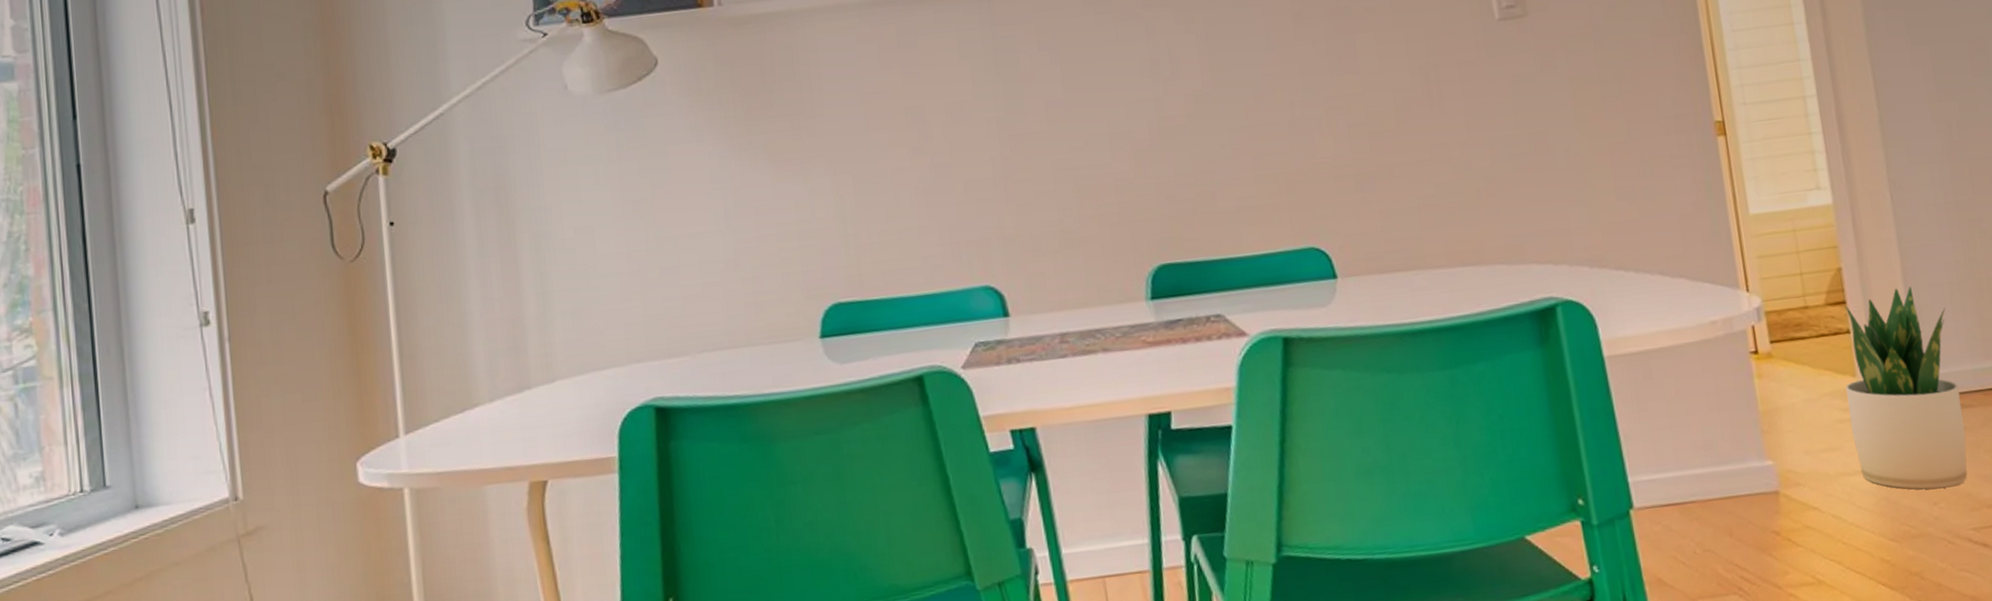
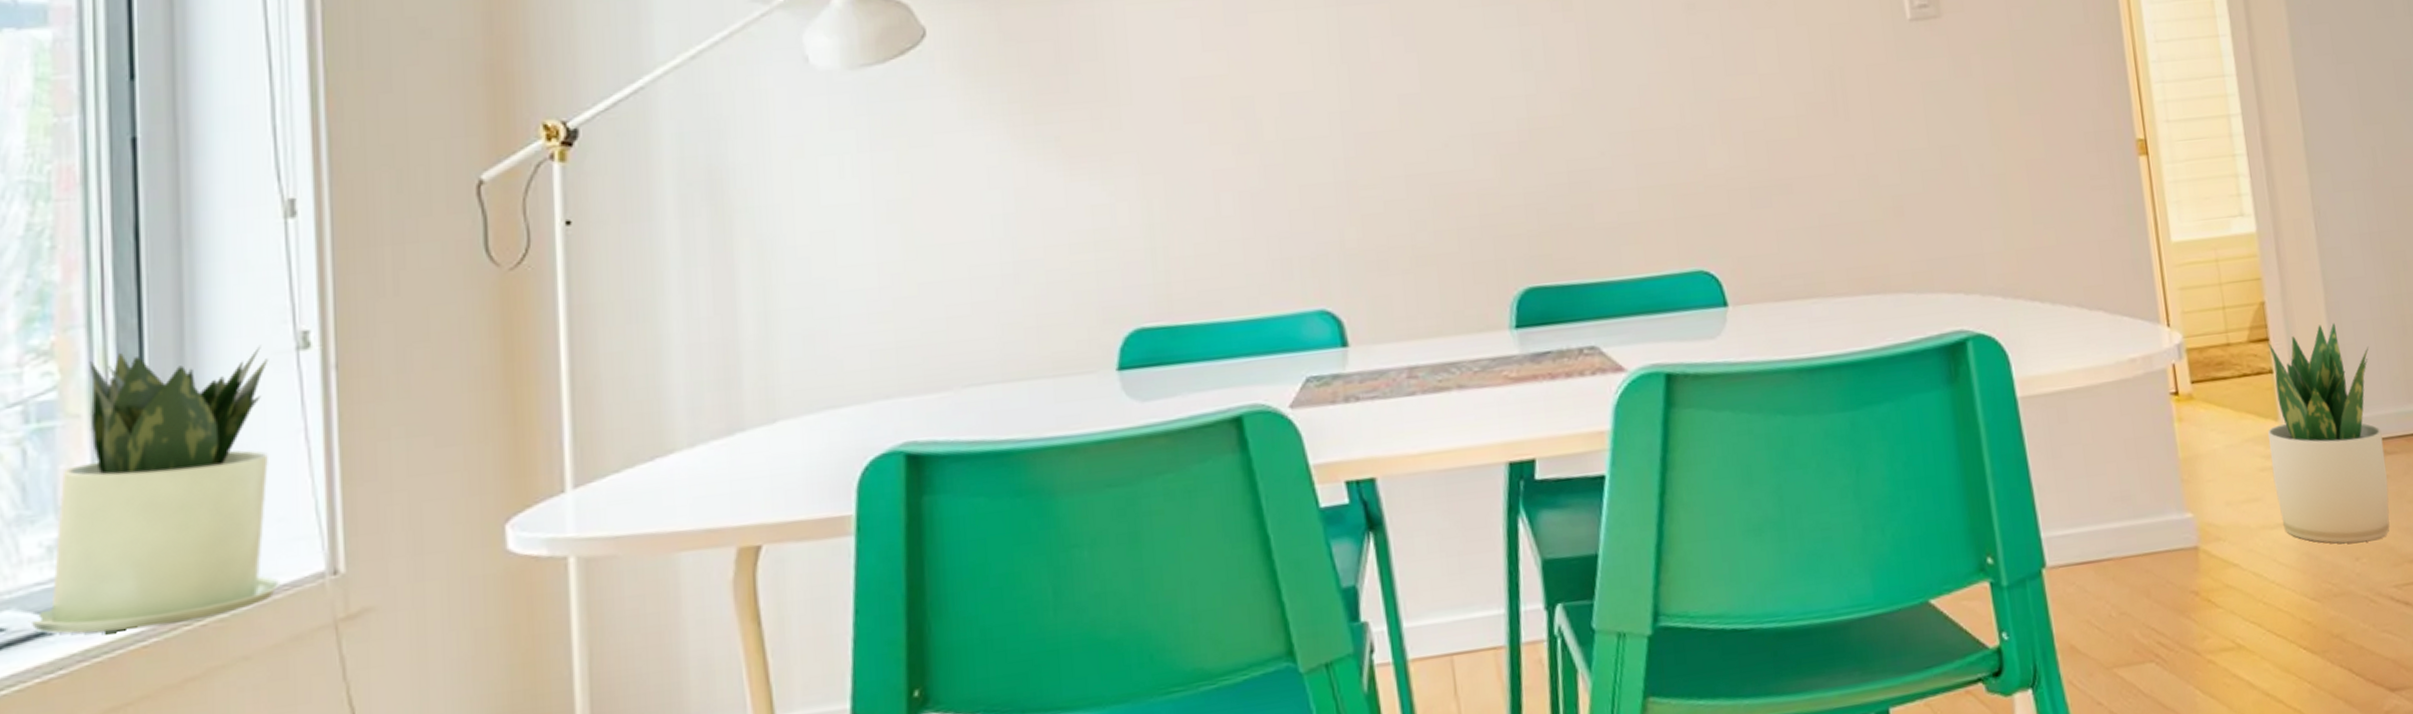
planter: none [26,322,198,544] -> present [28,344,281,634]

